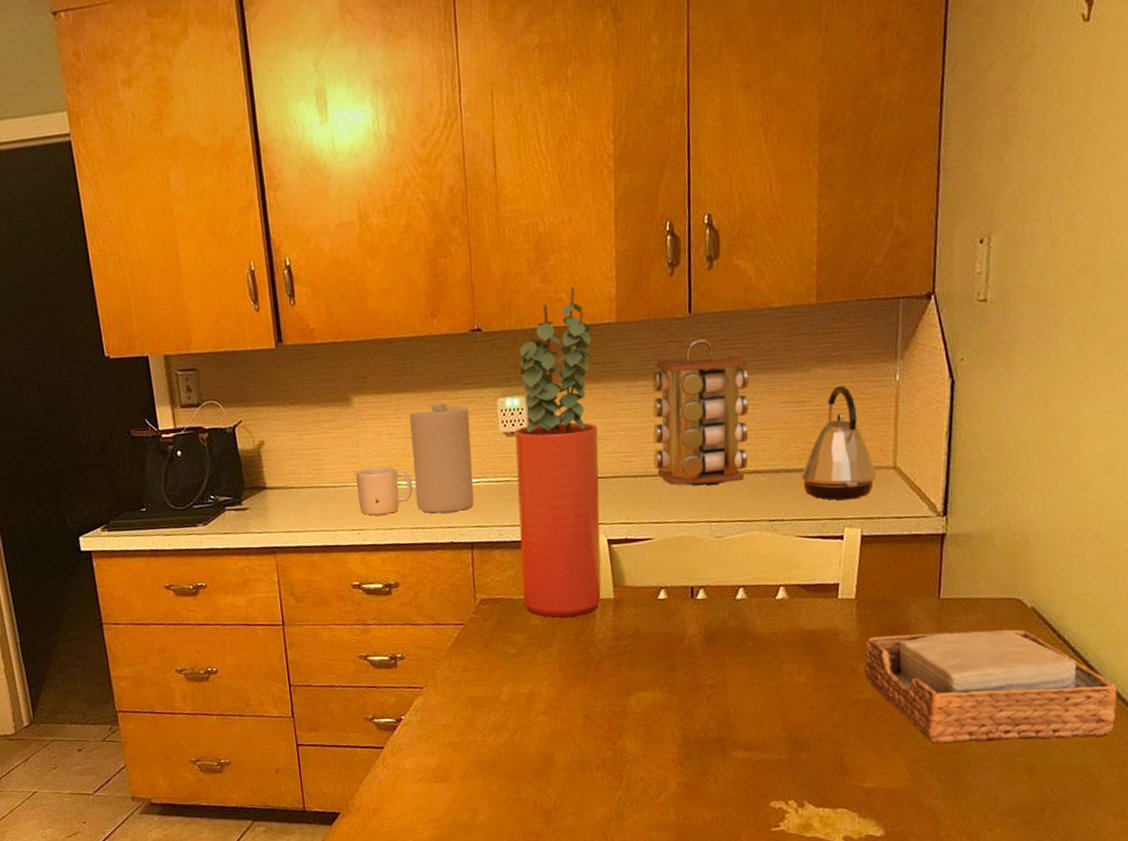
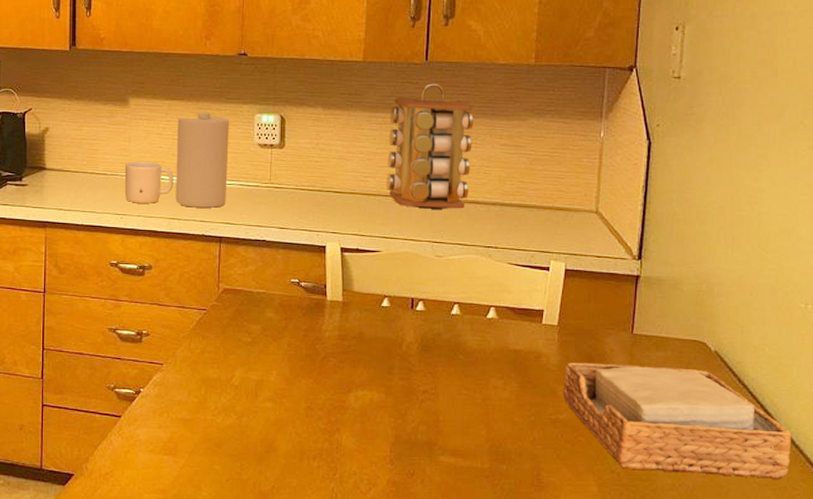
vase: present [515,287,602,618] -> none [261,28,342,313]
kettle: present [801,386,877,501] -> none [514,137,581,236]

